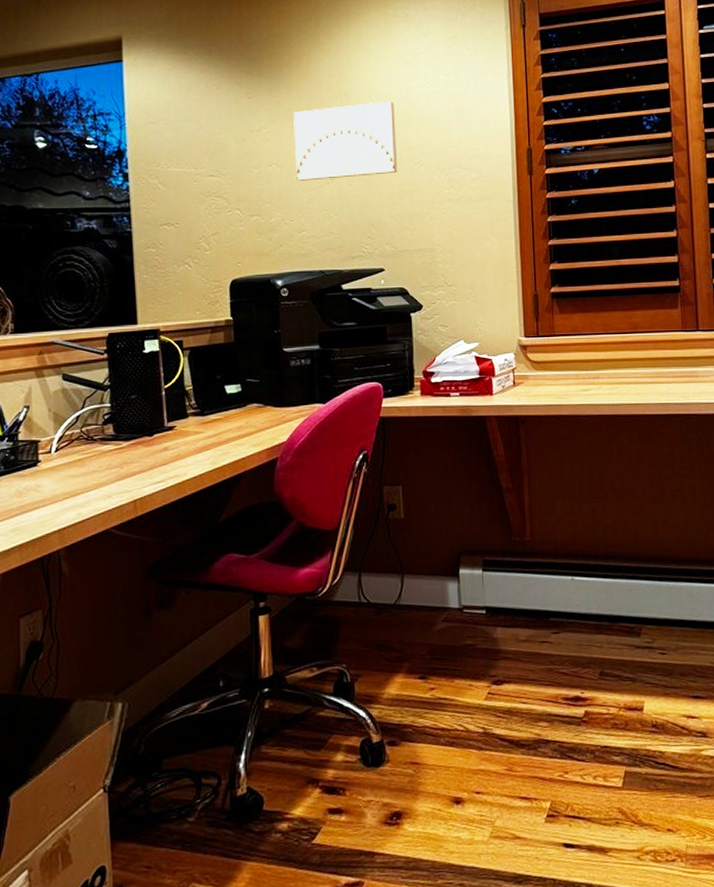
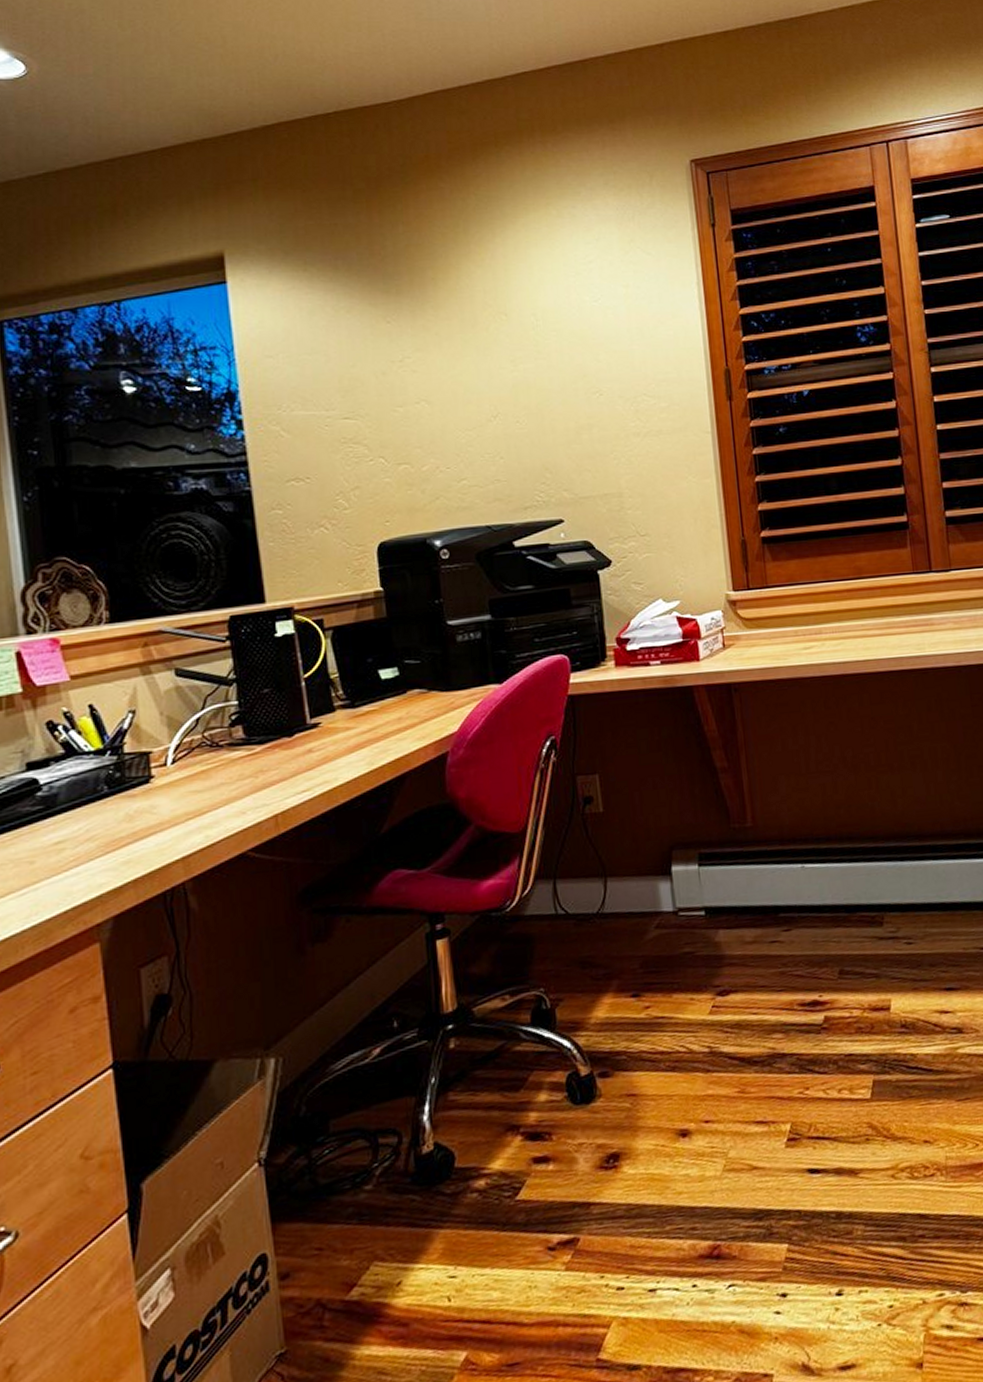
wall art: present [294,100,398,181] -> none [443,319,574,420]

